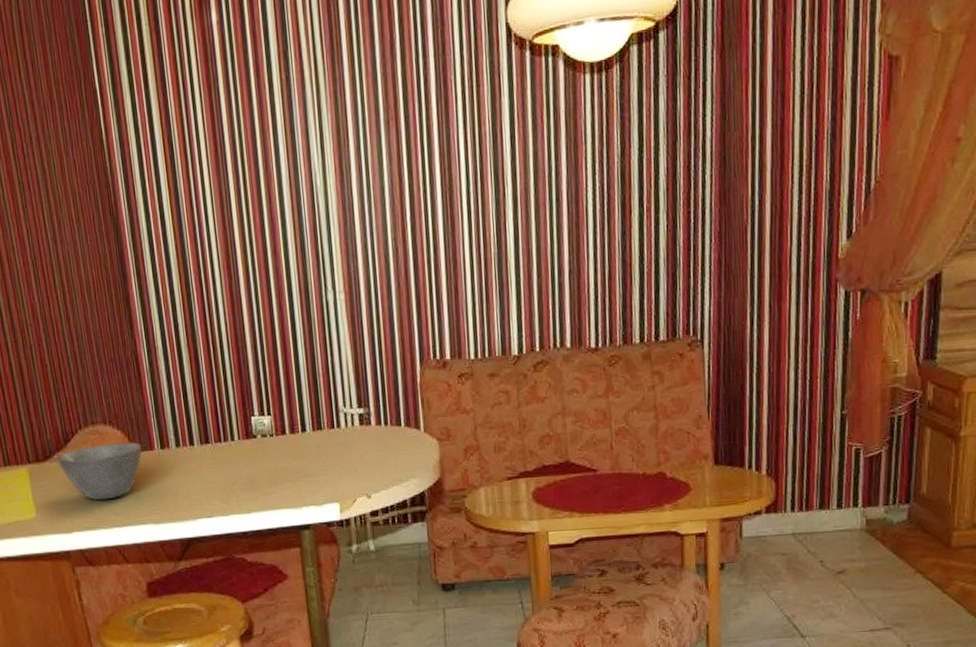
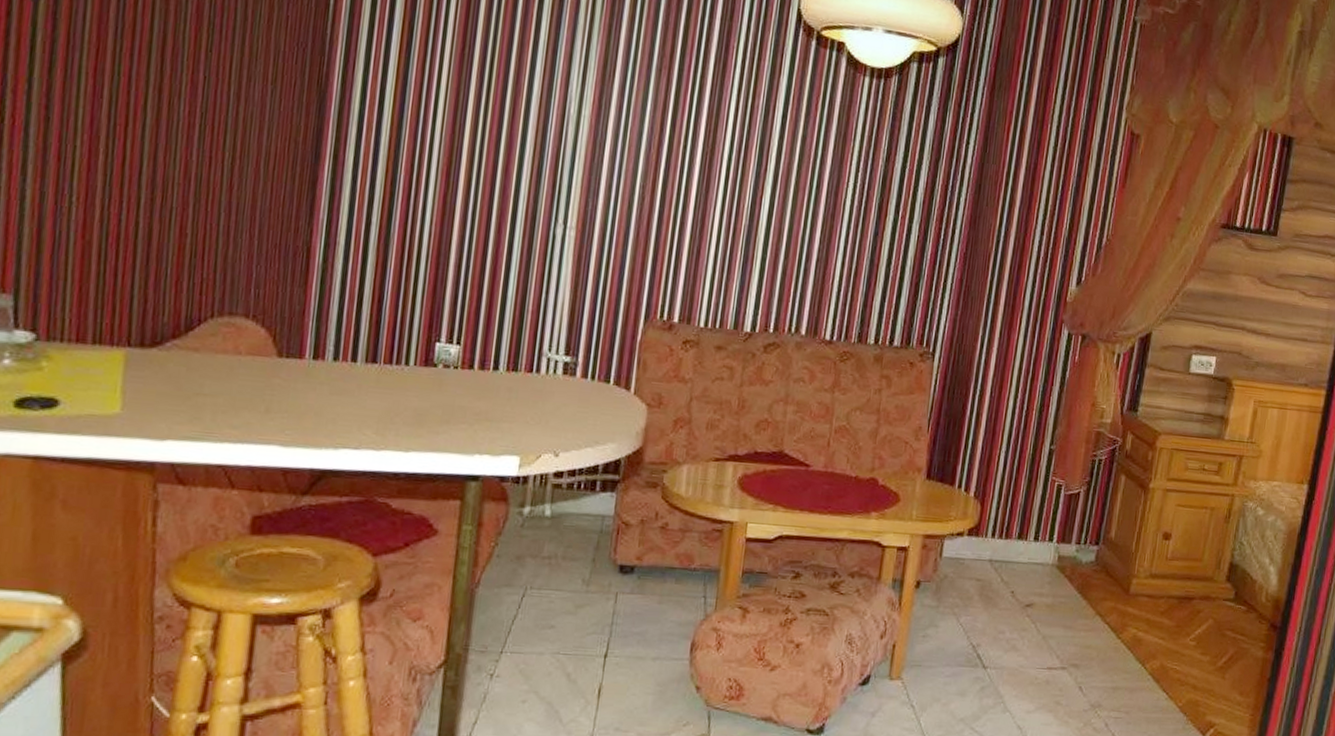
bowl: present [56,442,142,501] -> none [168,340,289,408]

